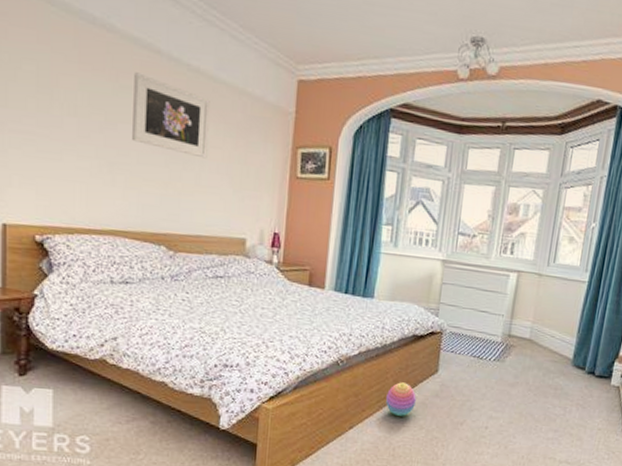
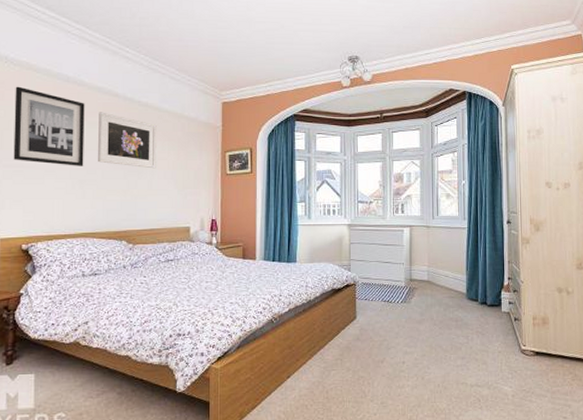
wall art: none [22,21,116,144] -> present [13,86,85,166]
stacking toy: present [386,382,416,416] -> none [316,331,341,361]

